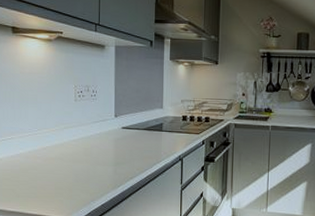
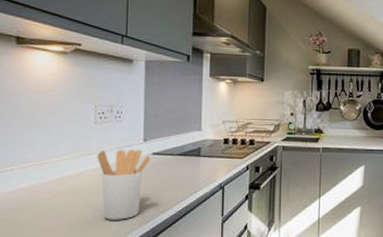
utensil holder: none [77,123,121,184] -> present [97,149,151,220]

